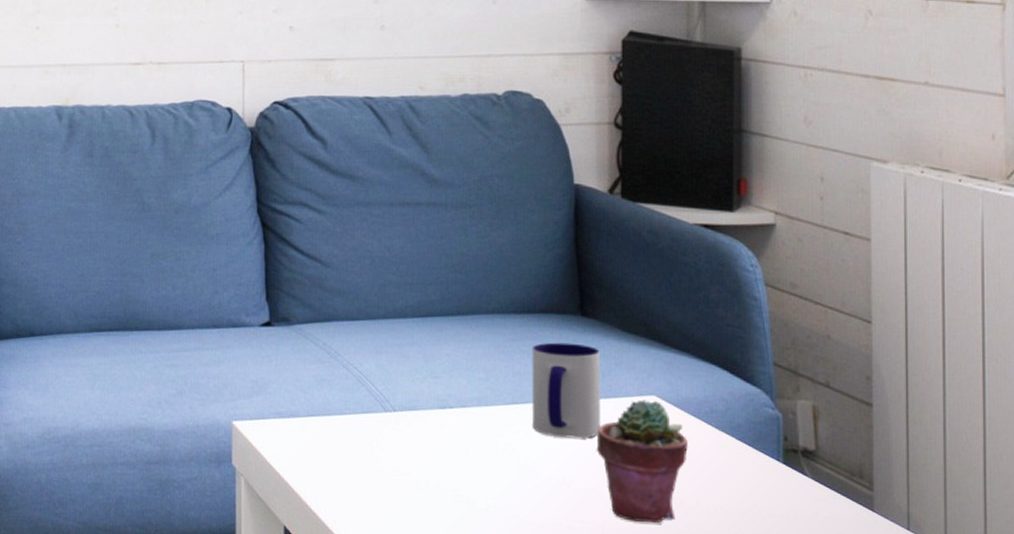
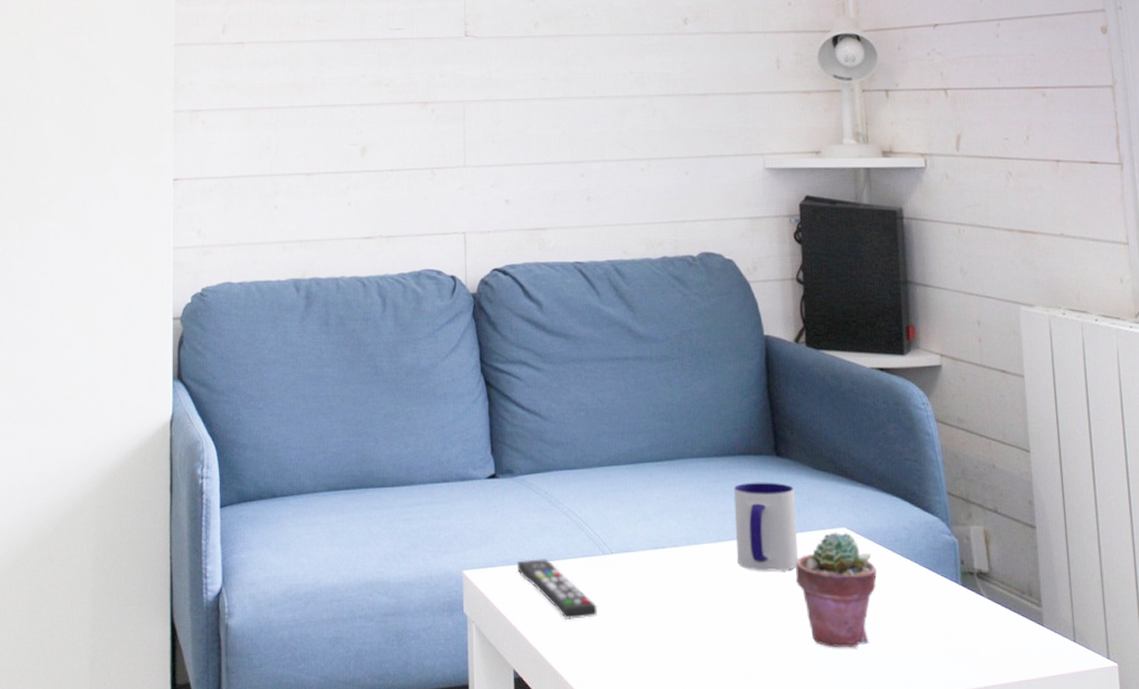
remote control: none [290,412,377,479] -> present [516,559,598,621]

